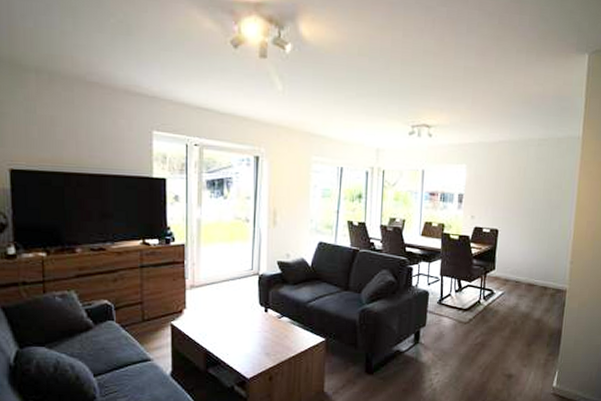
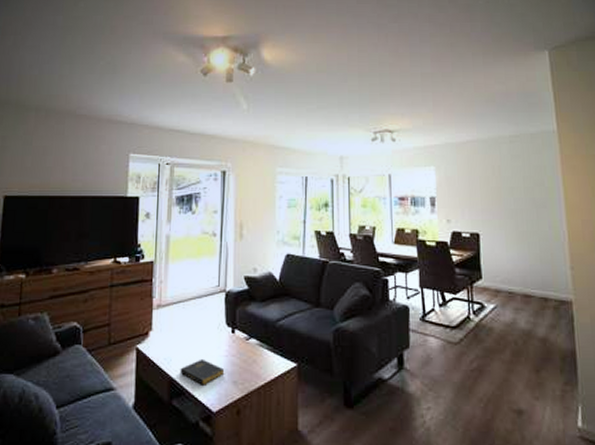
book: none [215,334,257,356] -> present [180,358,224,385]

